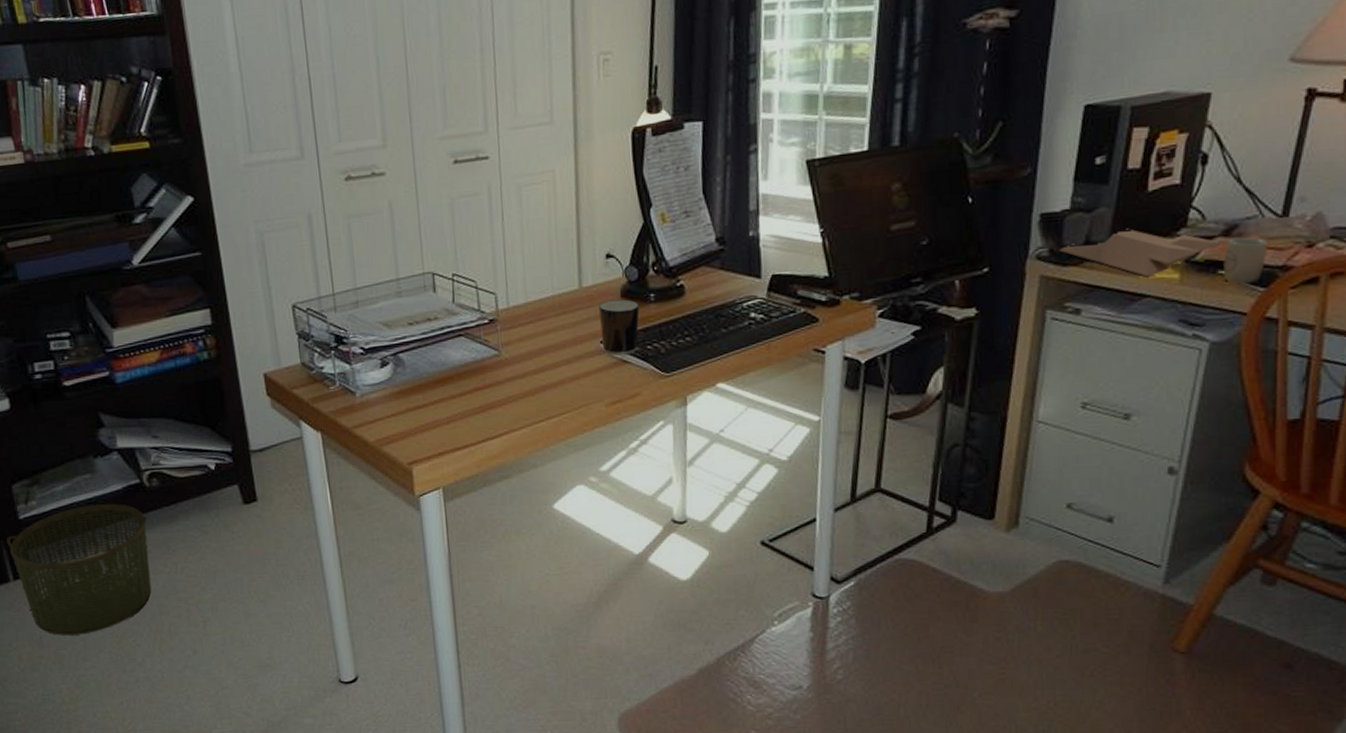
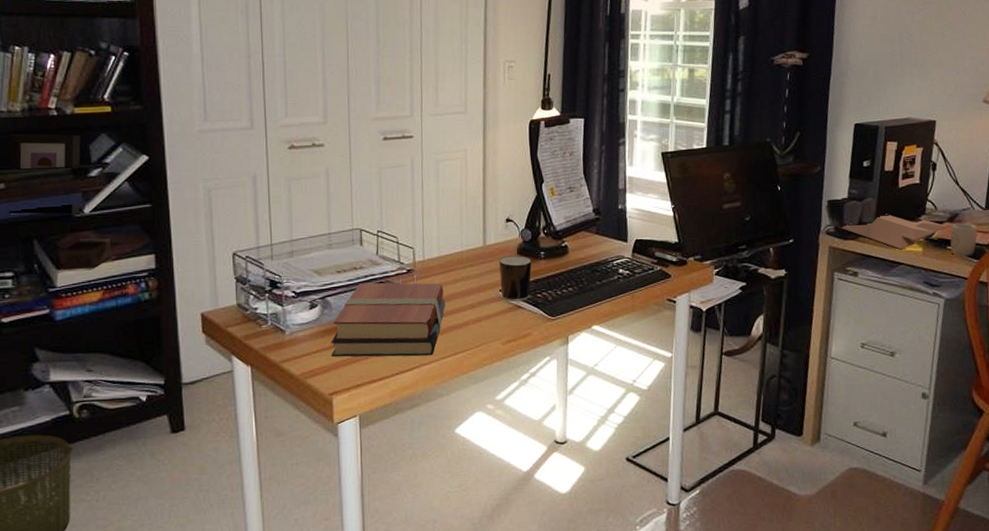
picture frame: none [49,176,128,269] -> present [8,134,81,215]
decorative box: none [114,291,166,328] -> present [61,238,112,269]
books: none [406,334,537,422] -> present [331,282,446,357]

